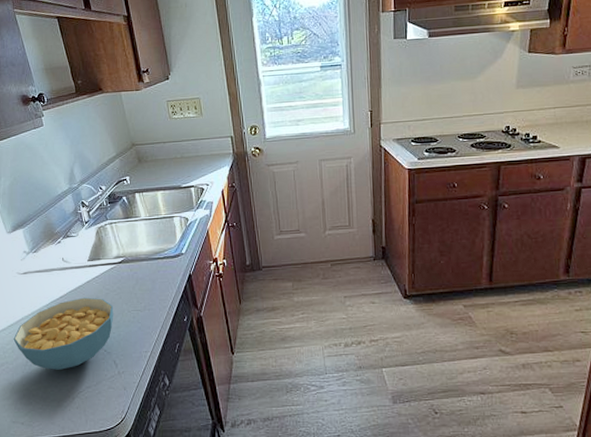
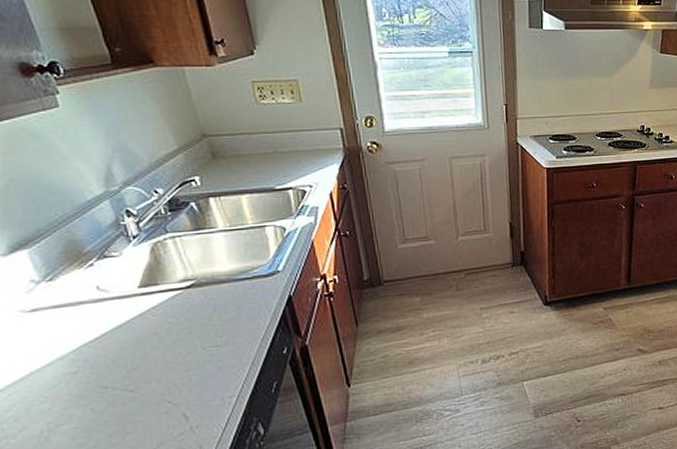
cereal bowl: present [13,297,114,370] -> none [16,334,181,438]

